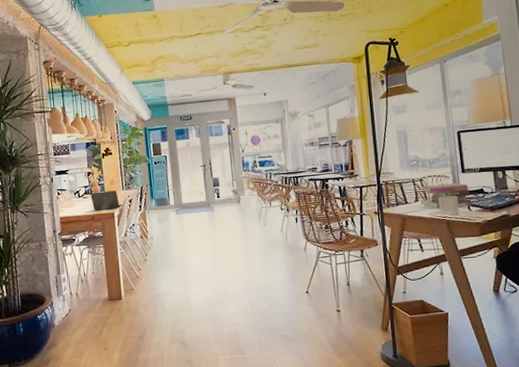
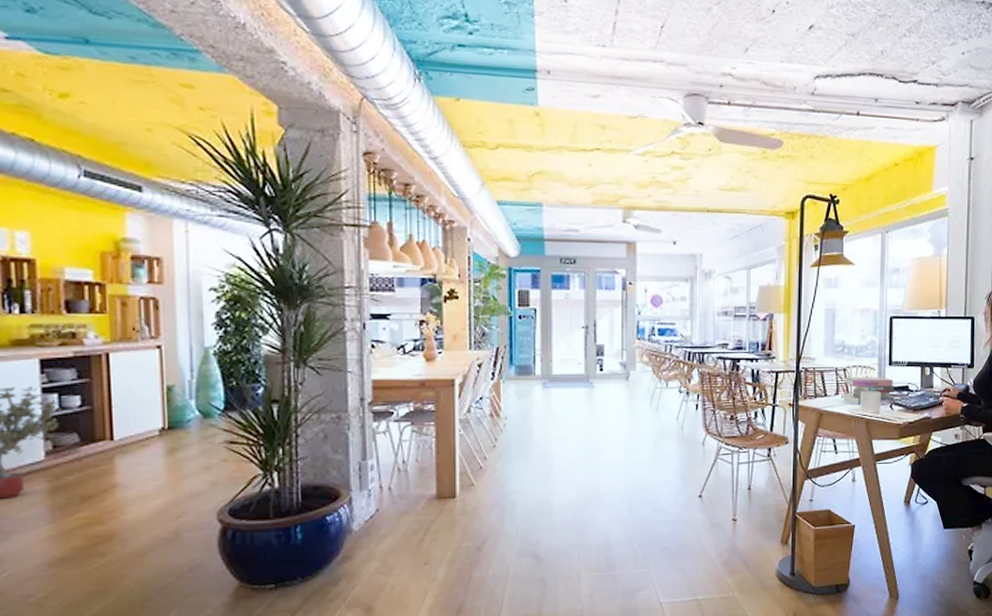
laptop: present [90,190,123,211] -> none [421,349,468,375]

